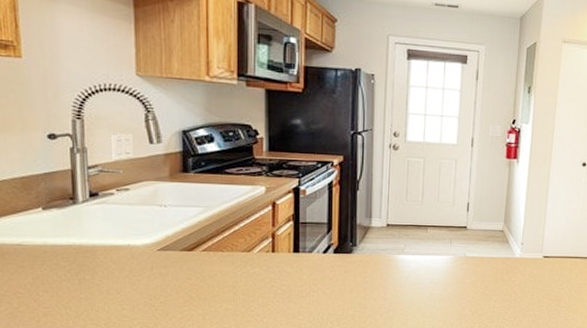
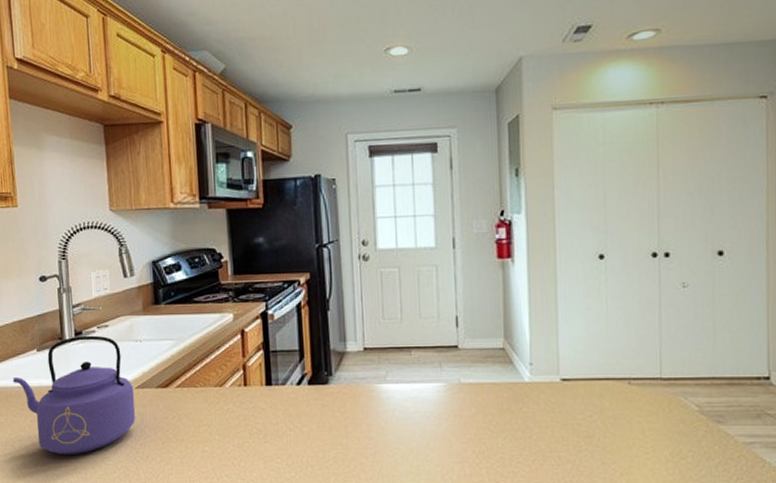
kettle: none [11,197,157,312] -> present [13,335,136,455]

